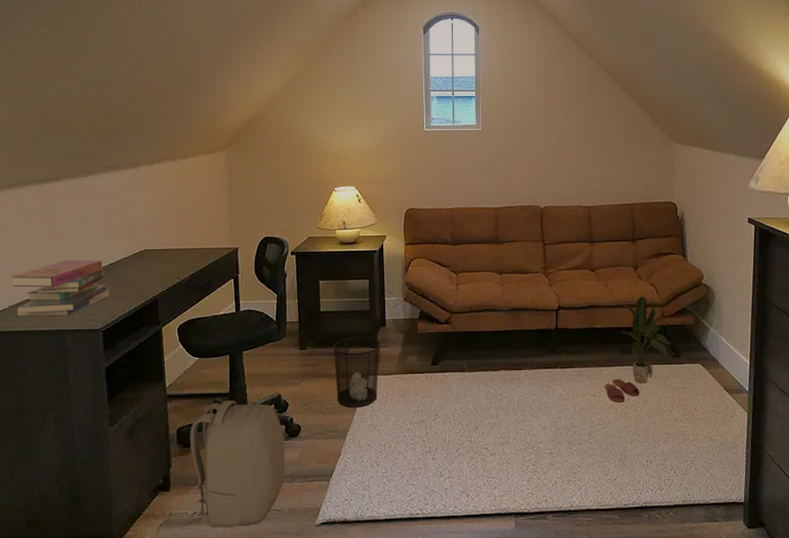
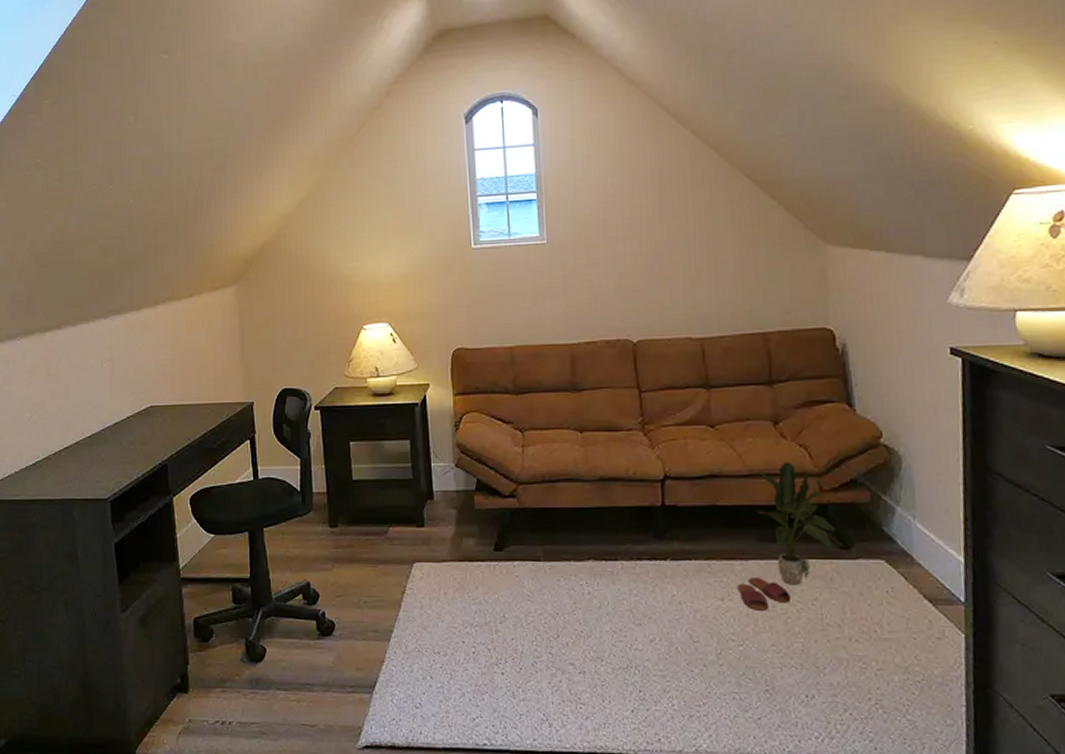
books: present [12,260,109,317] -> none [17,419,116,483]
backpack: present [182,400,286,528] -> none [203,587,319,743]
waste bin: present [332,337,381,408] -> none [368,513,429,603]

